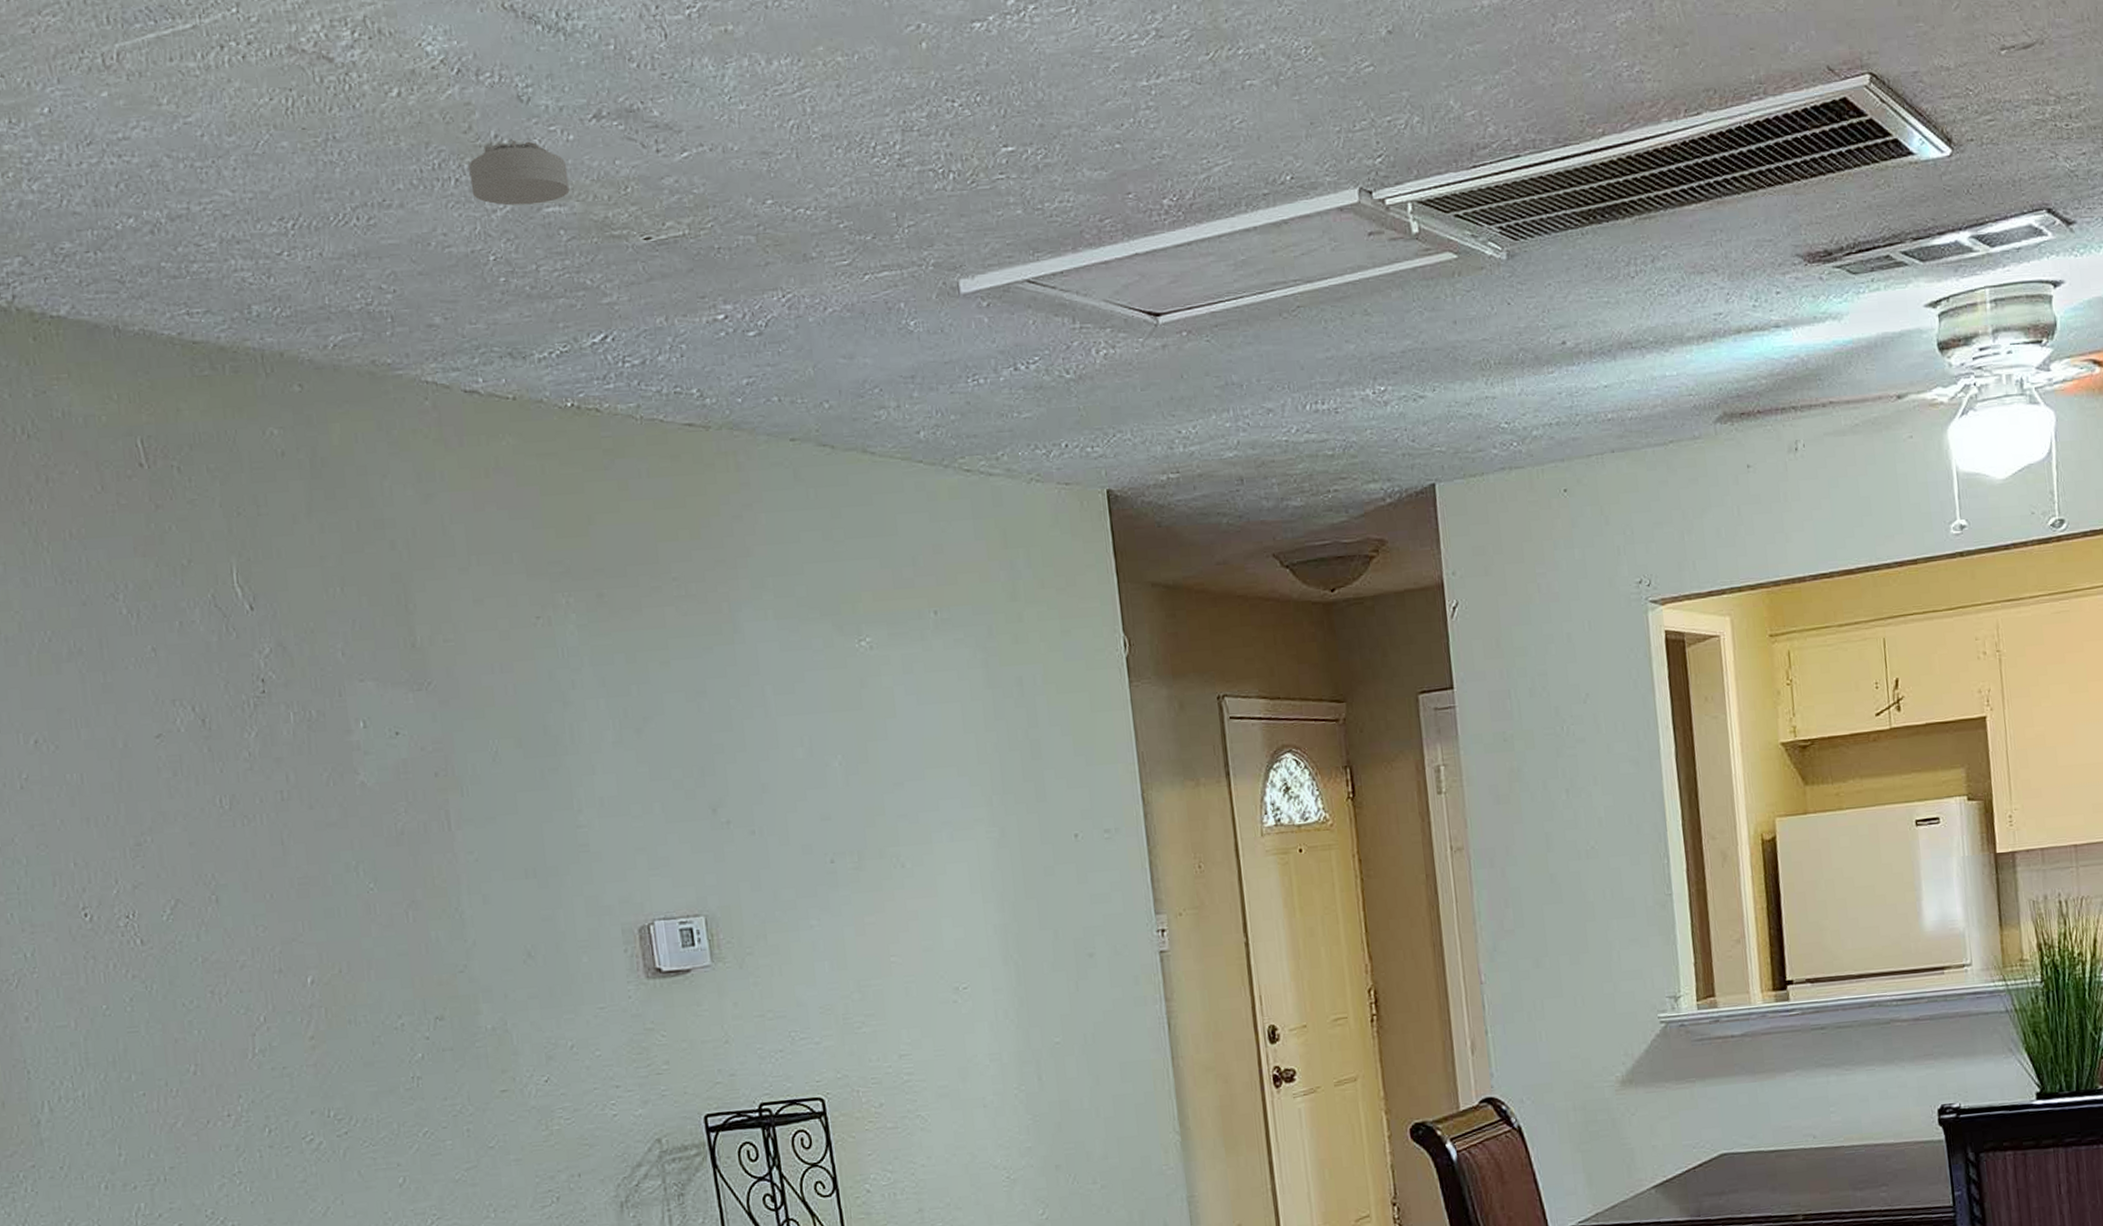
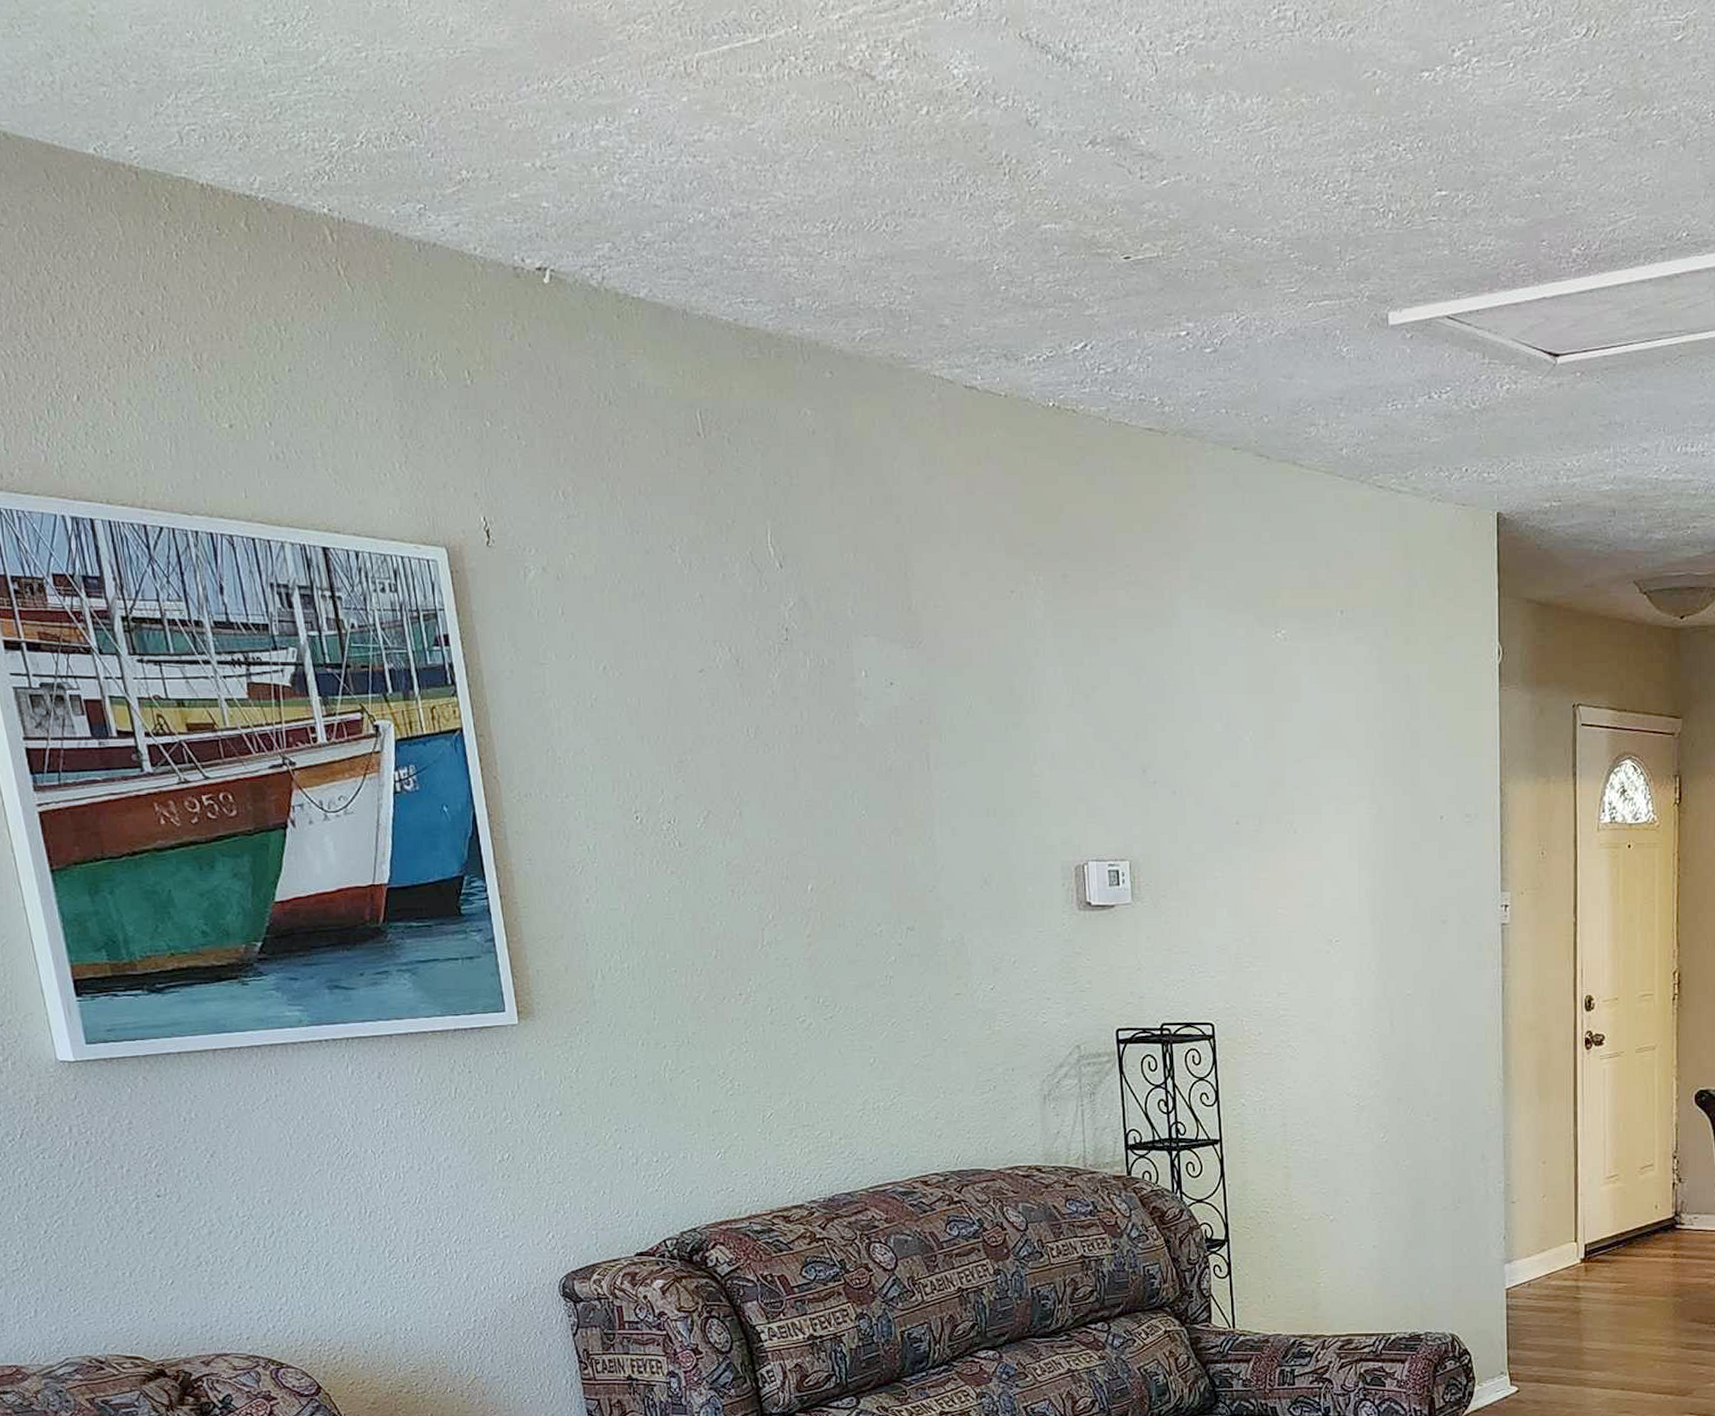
smoke detector: present [468,140,570,206] -> none [982,161,1065,221]

